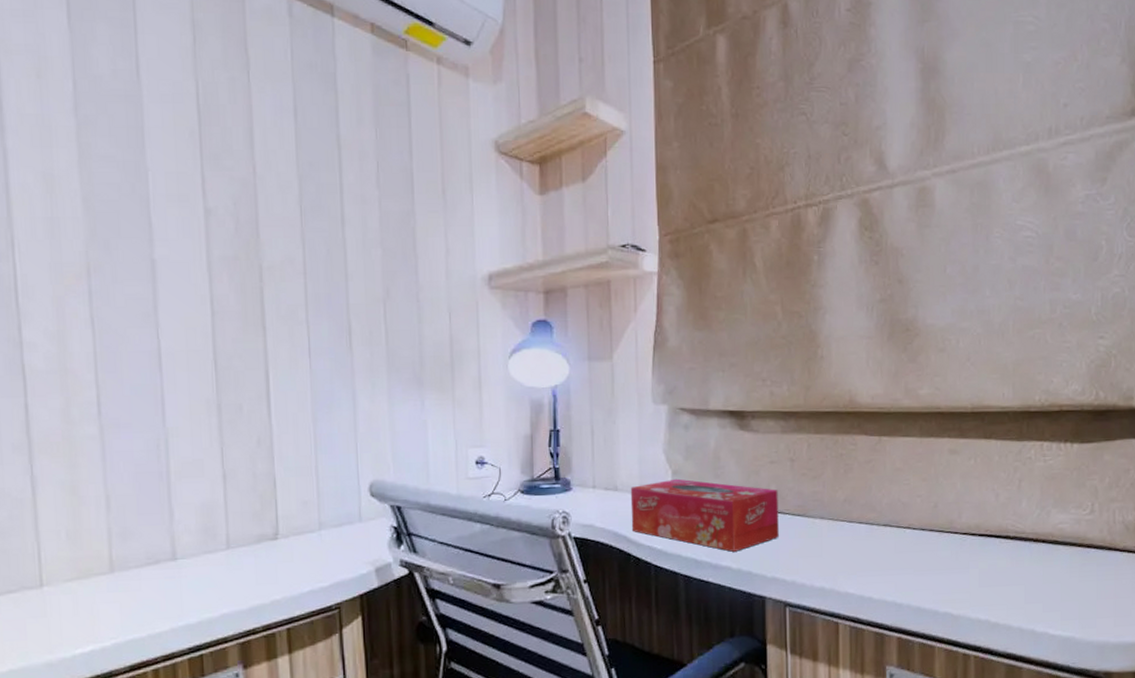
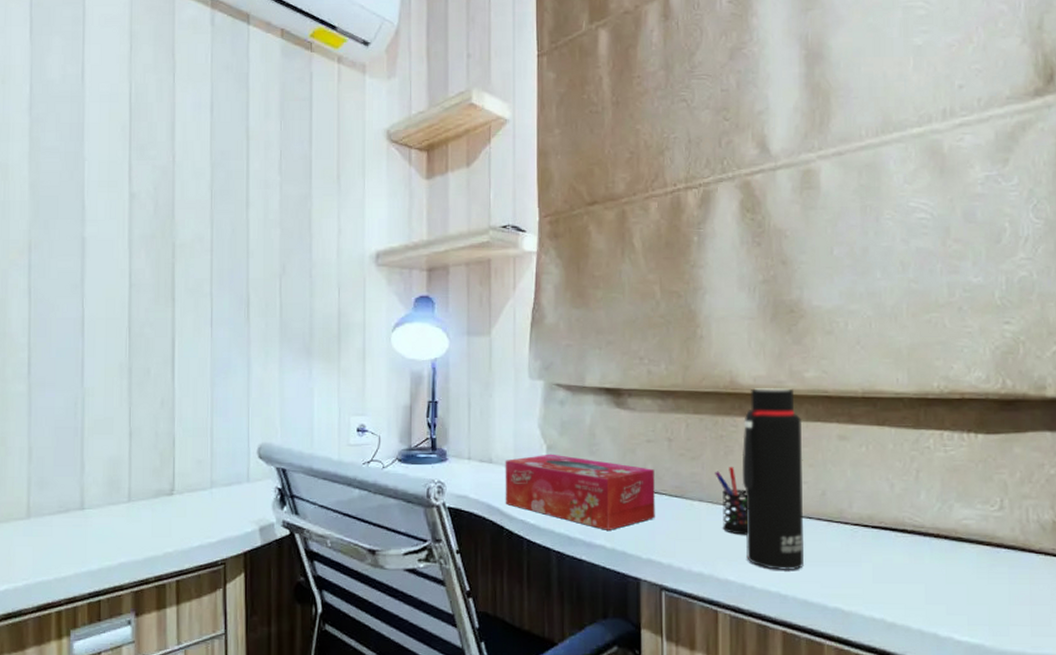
pen holder: none [835,484,866,549] -> present [715,467,748,535]
water bottle: none [860,406,917,581] -> present [742,388,803,570]

